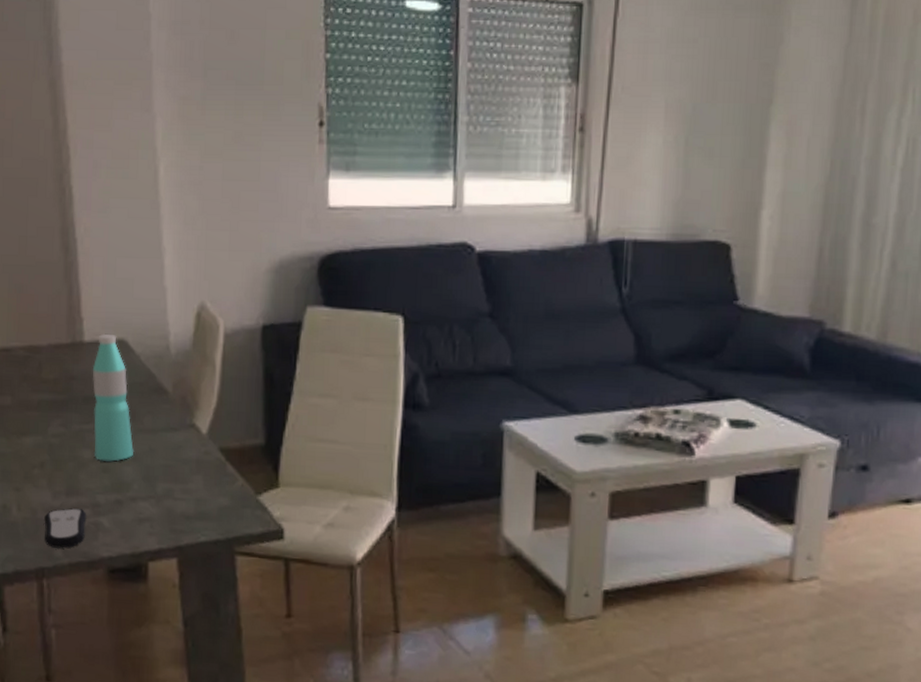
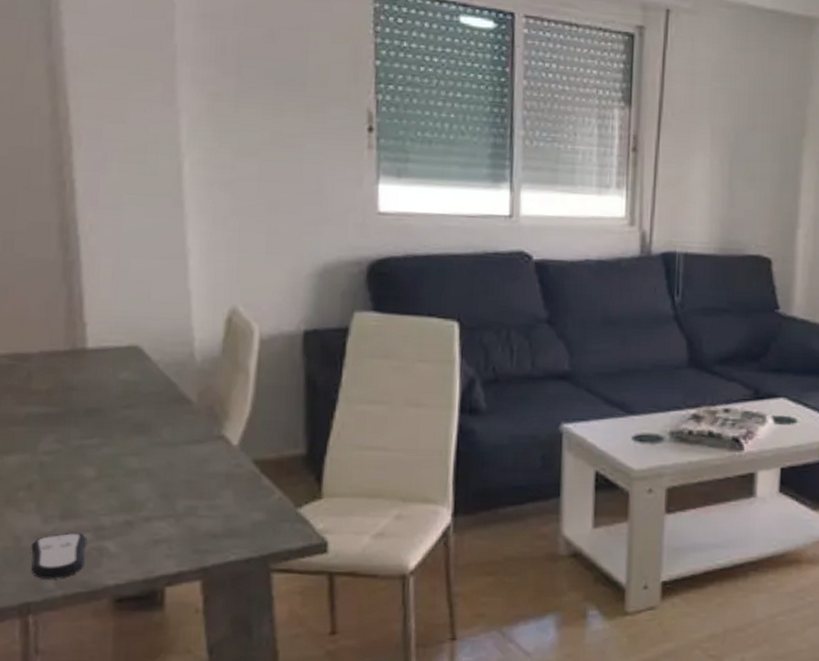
water bottle: present [92,333,135,462] -> none [97,339,149,479]

